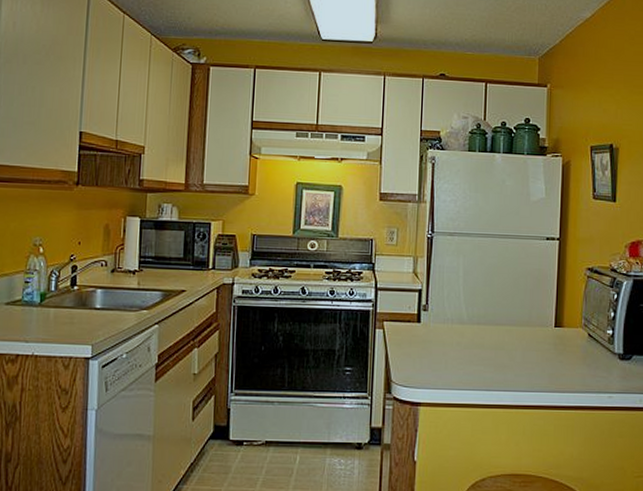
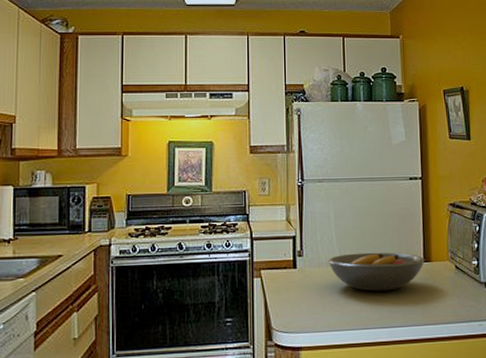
fruit bowl: none [453,312,557,354] -> present [327,252,426,292]

